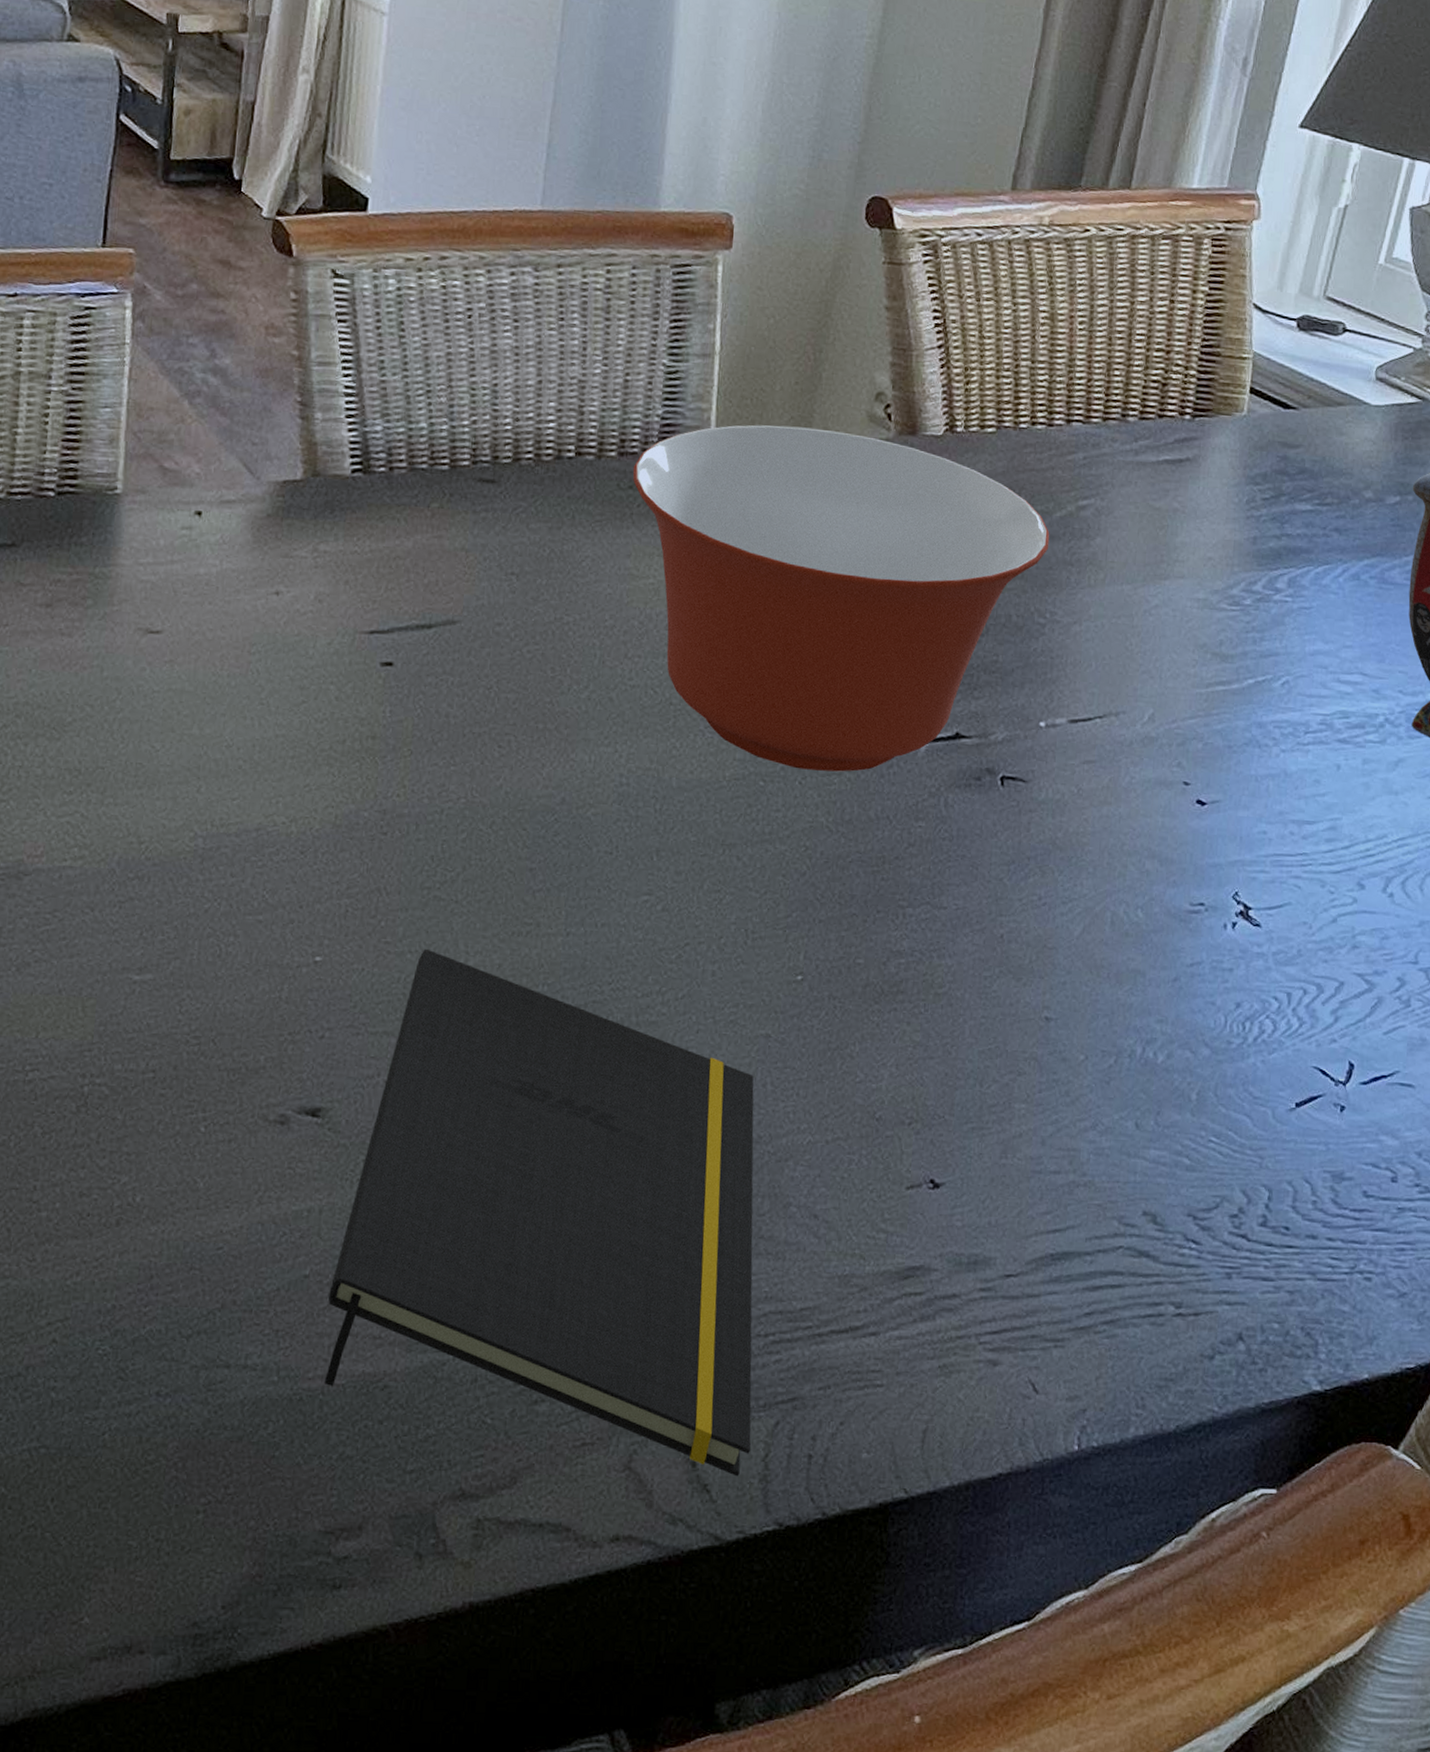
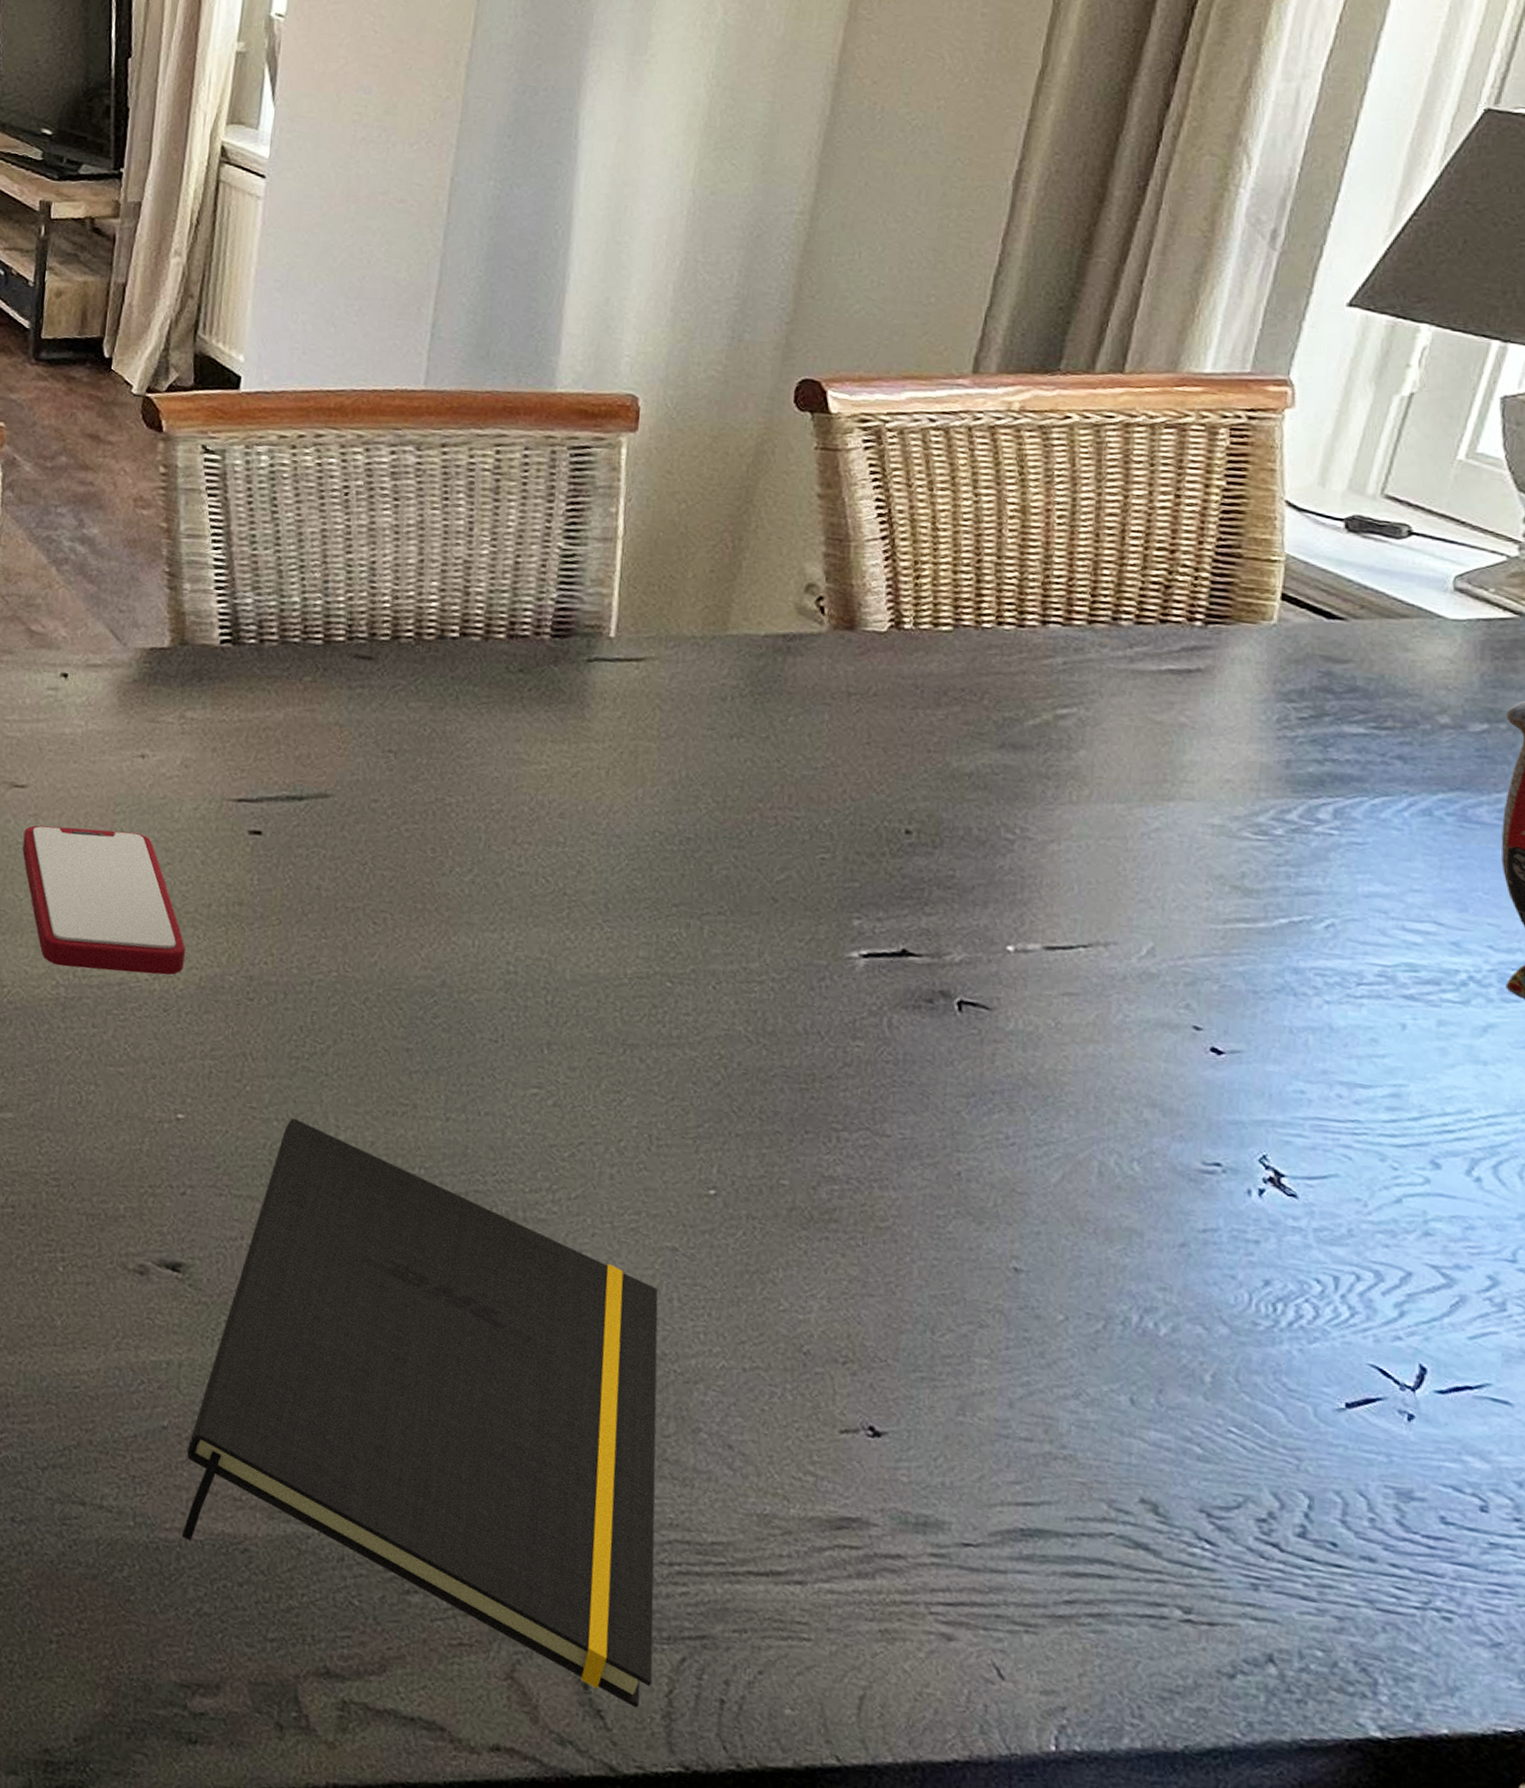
smartphone: none [158,671,321,817] -> present [22,825,185,975]
mixing bowl: present [632,425,1050,772] -> none [523,612,1020,981]

